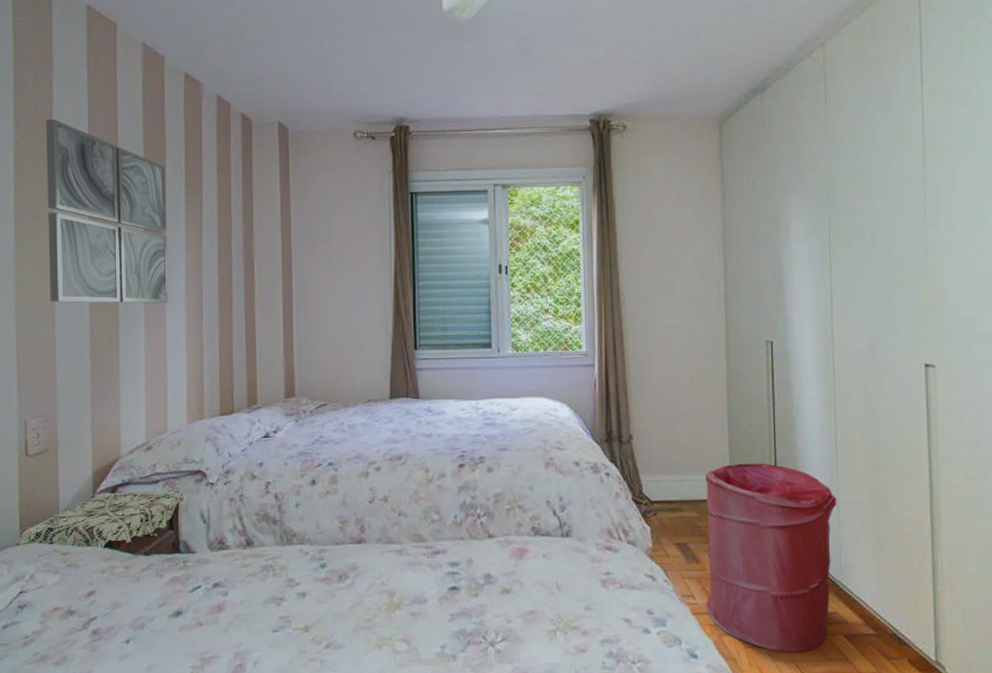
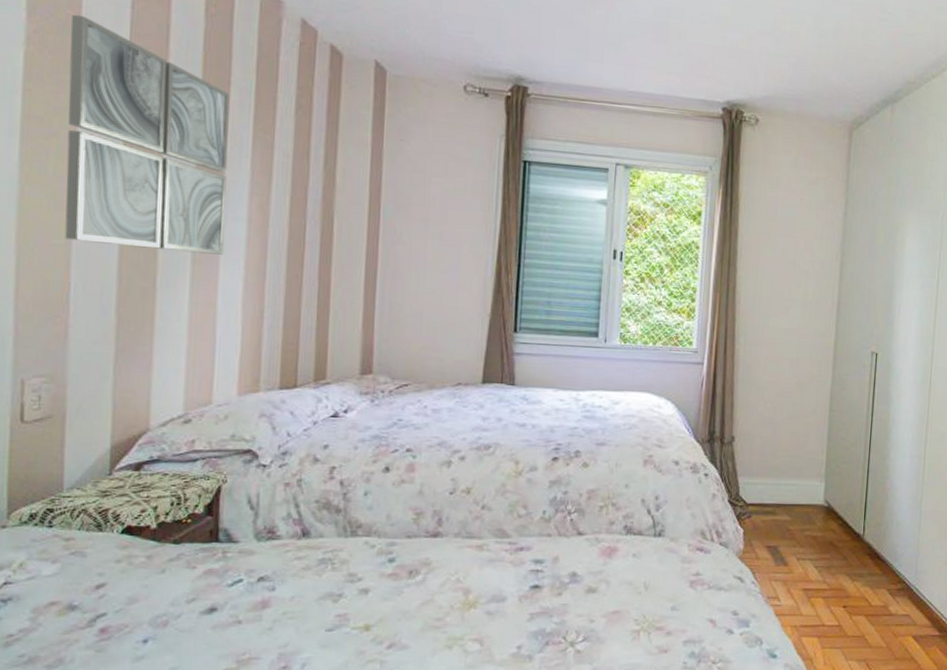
laundry hamper: present [705,463,837,653] -> none [789,470,920,653]

